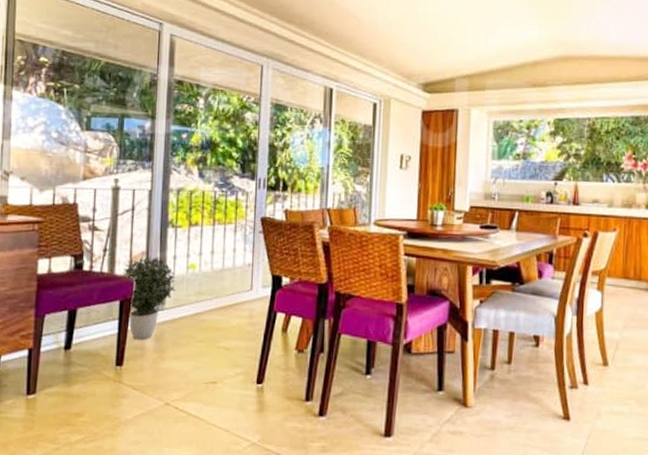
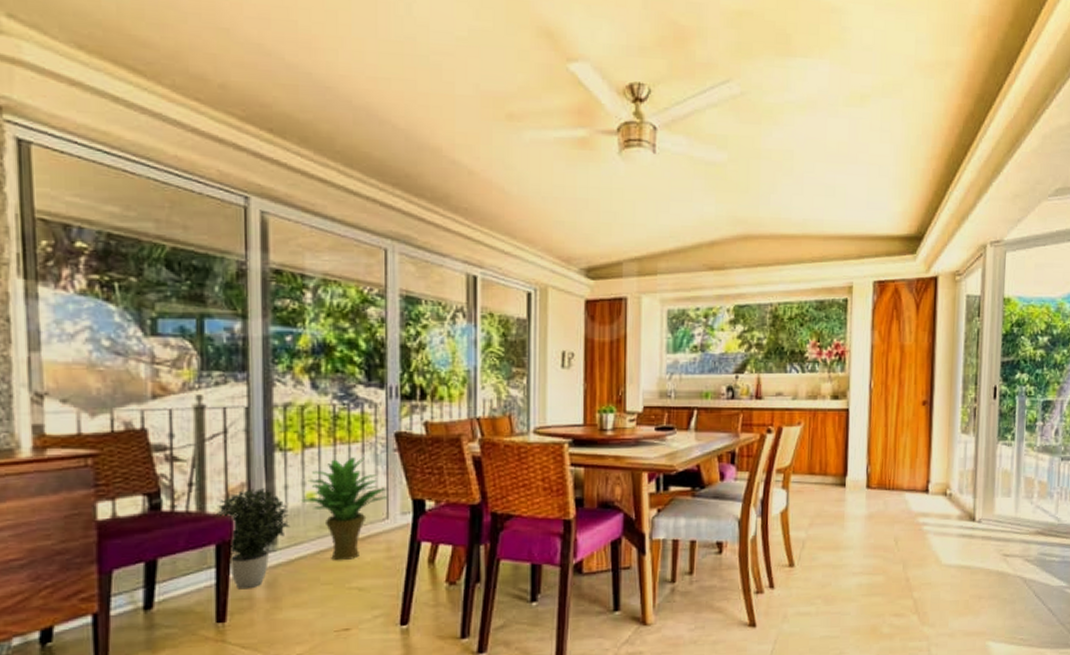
potted plant: none [186,236,252,324] -> present [301,457,387,561]

